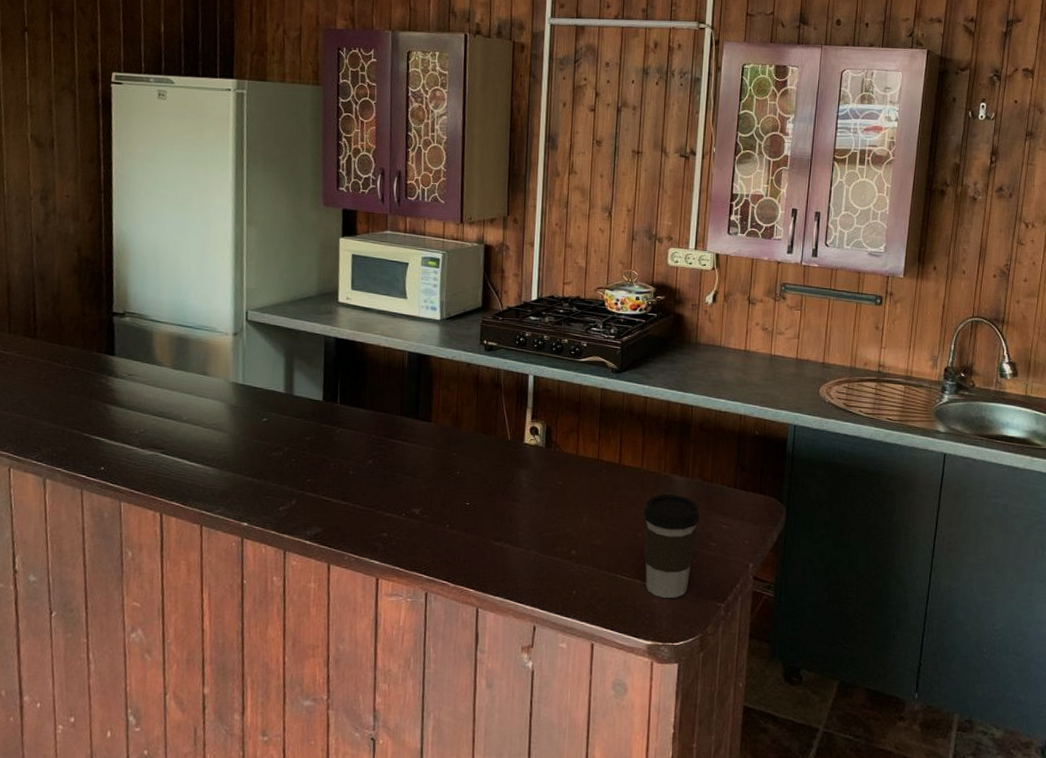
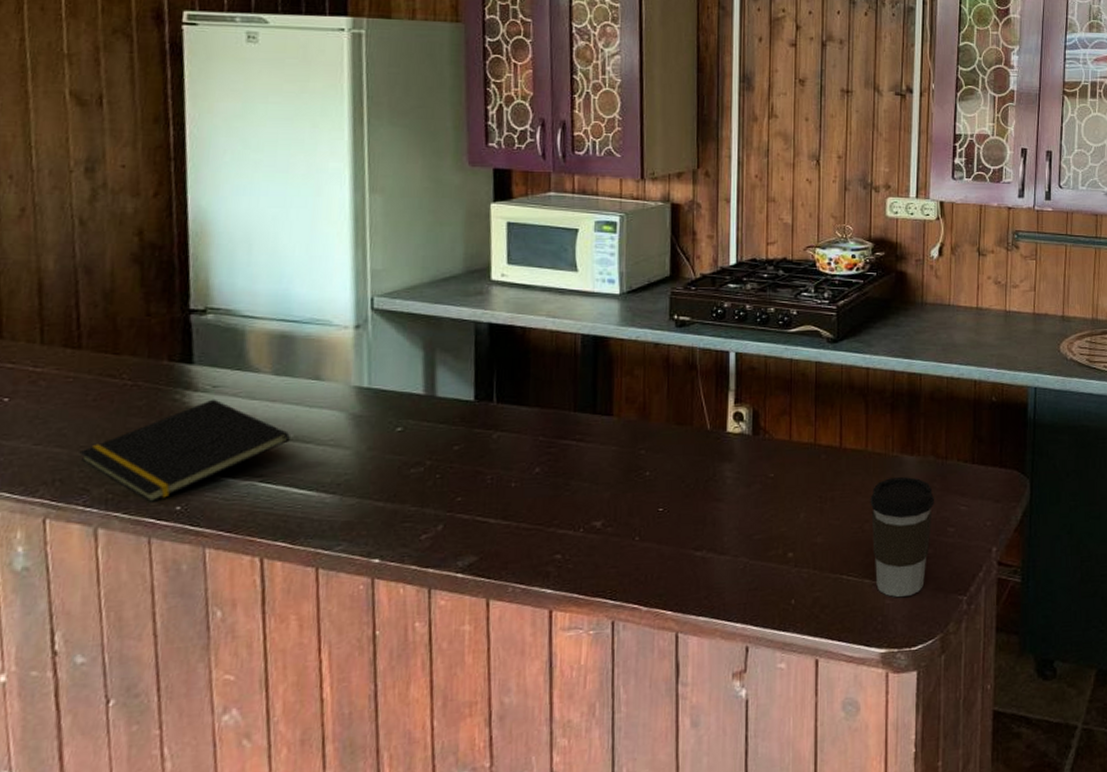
notepad: none [34,384,184,463] -> present [79,399,290,504]

